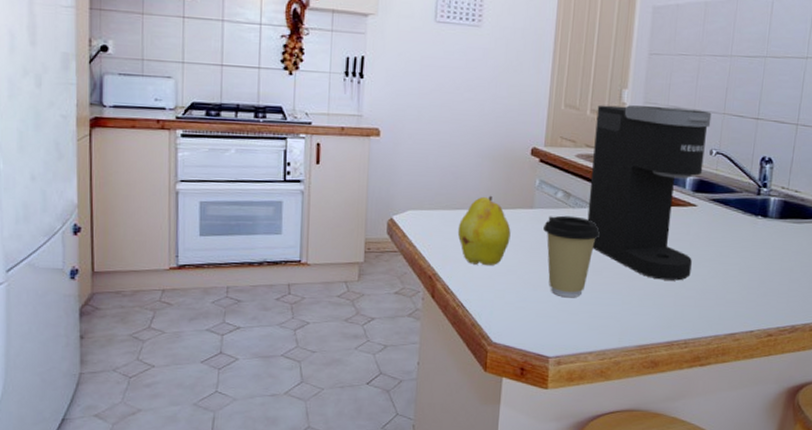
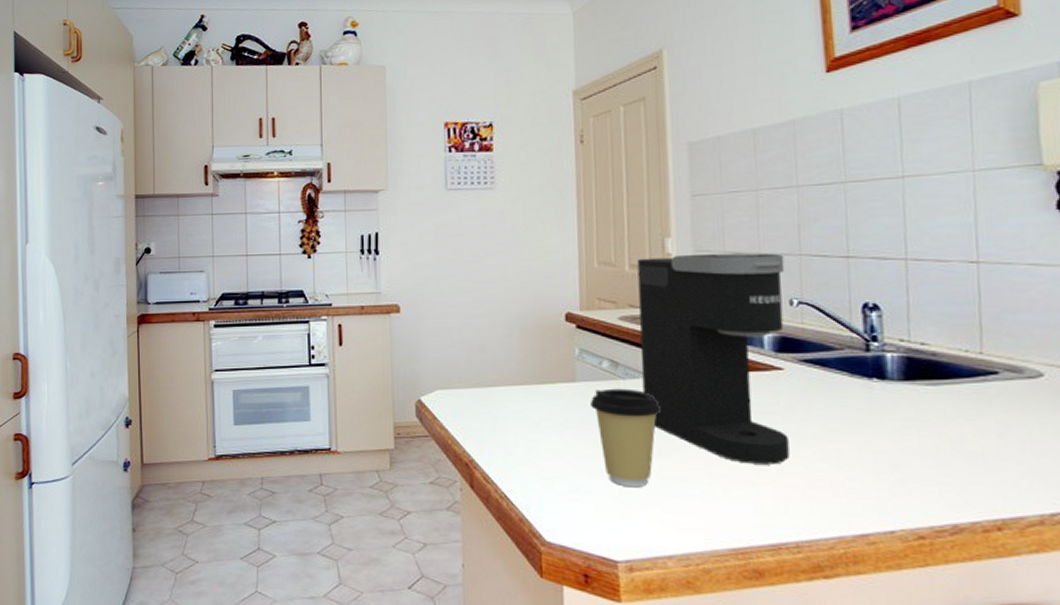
fruit: present [457,195,511,265] -> none [492,369,553,450]

